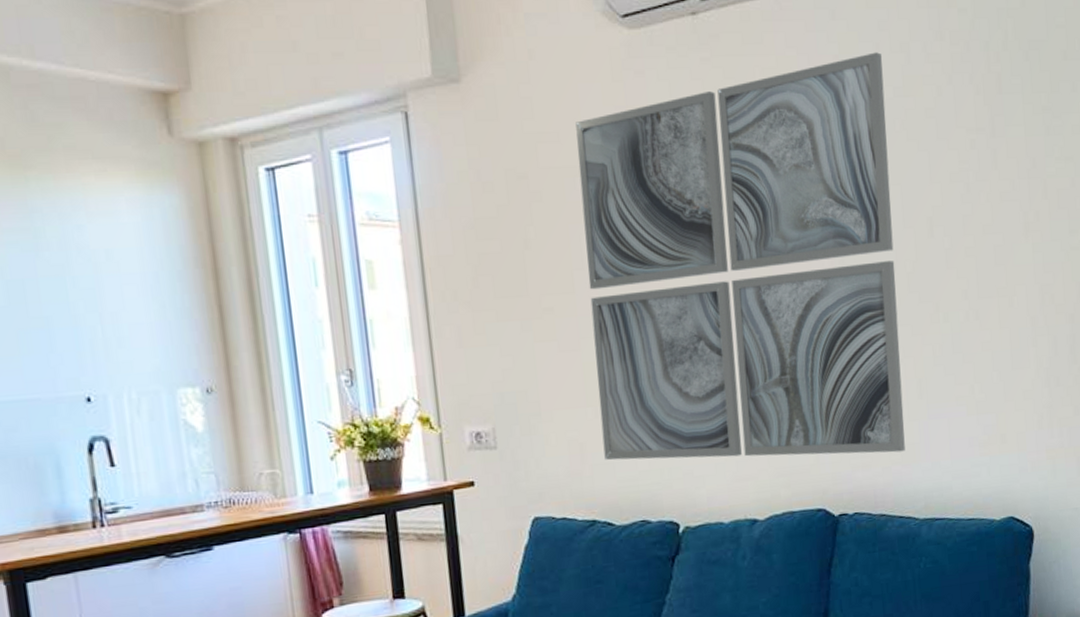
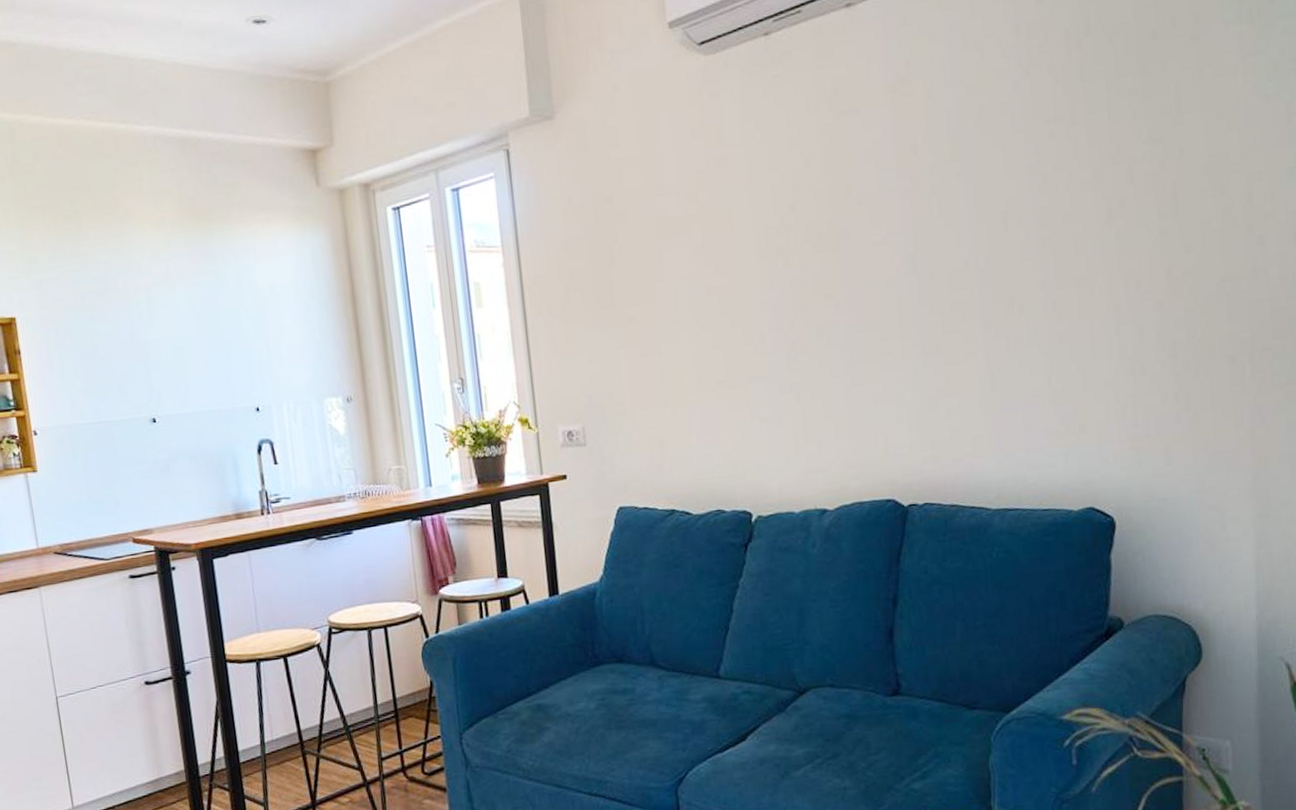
wall art: present [575,52,905,460] -> none [656,52,977,455]

